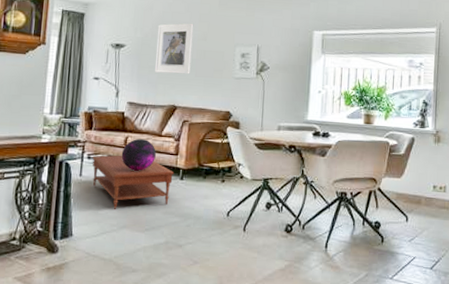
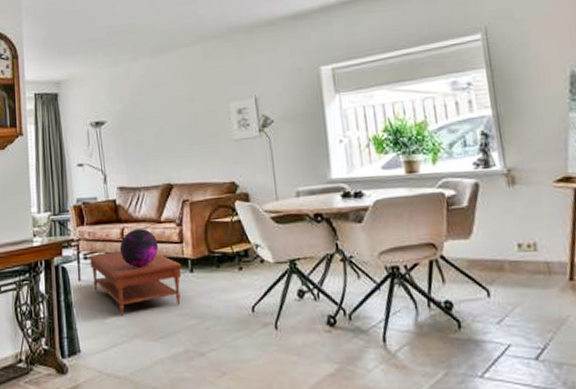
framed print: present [154,23,194,74] -> none [137,83,182,148]

